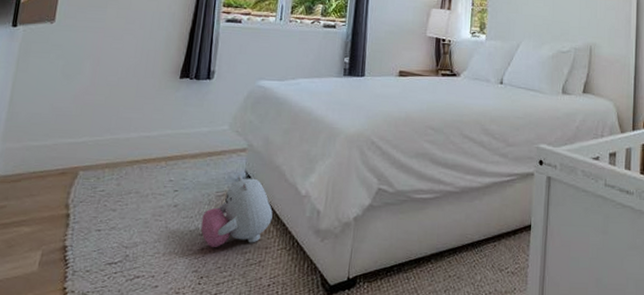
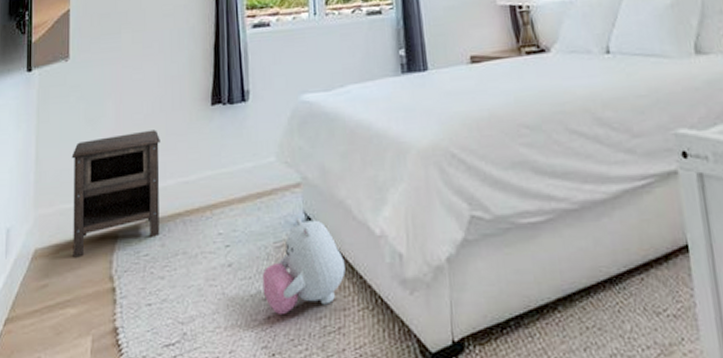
nightstand: none [33,90,130,187] -> present [71,129,160,258]

